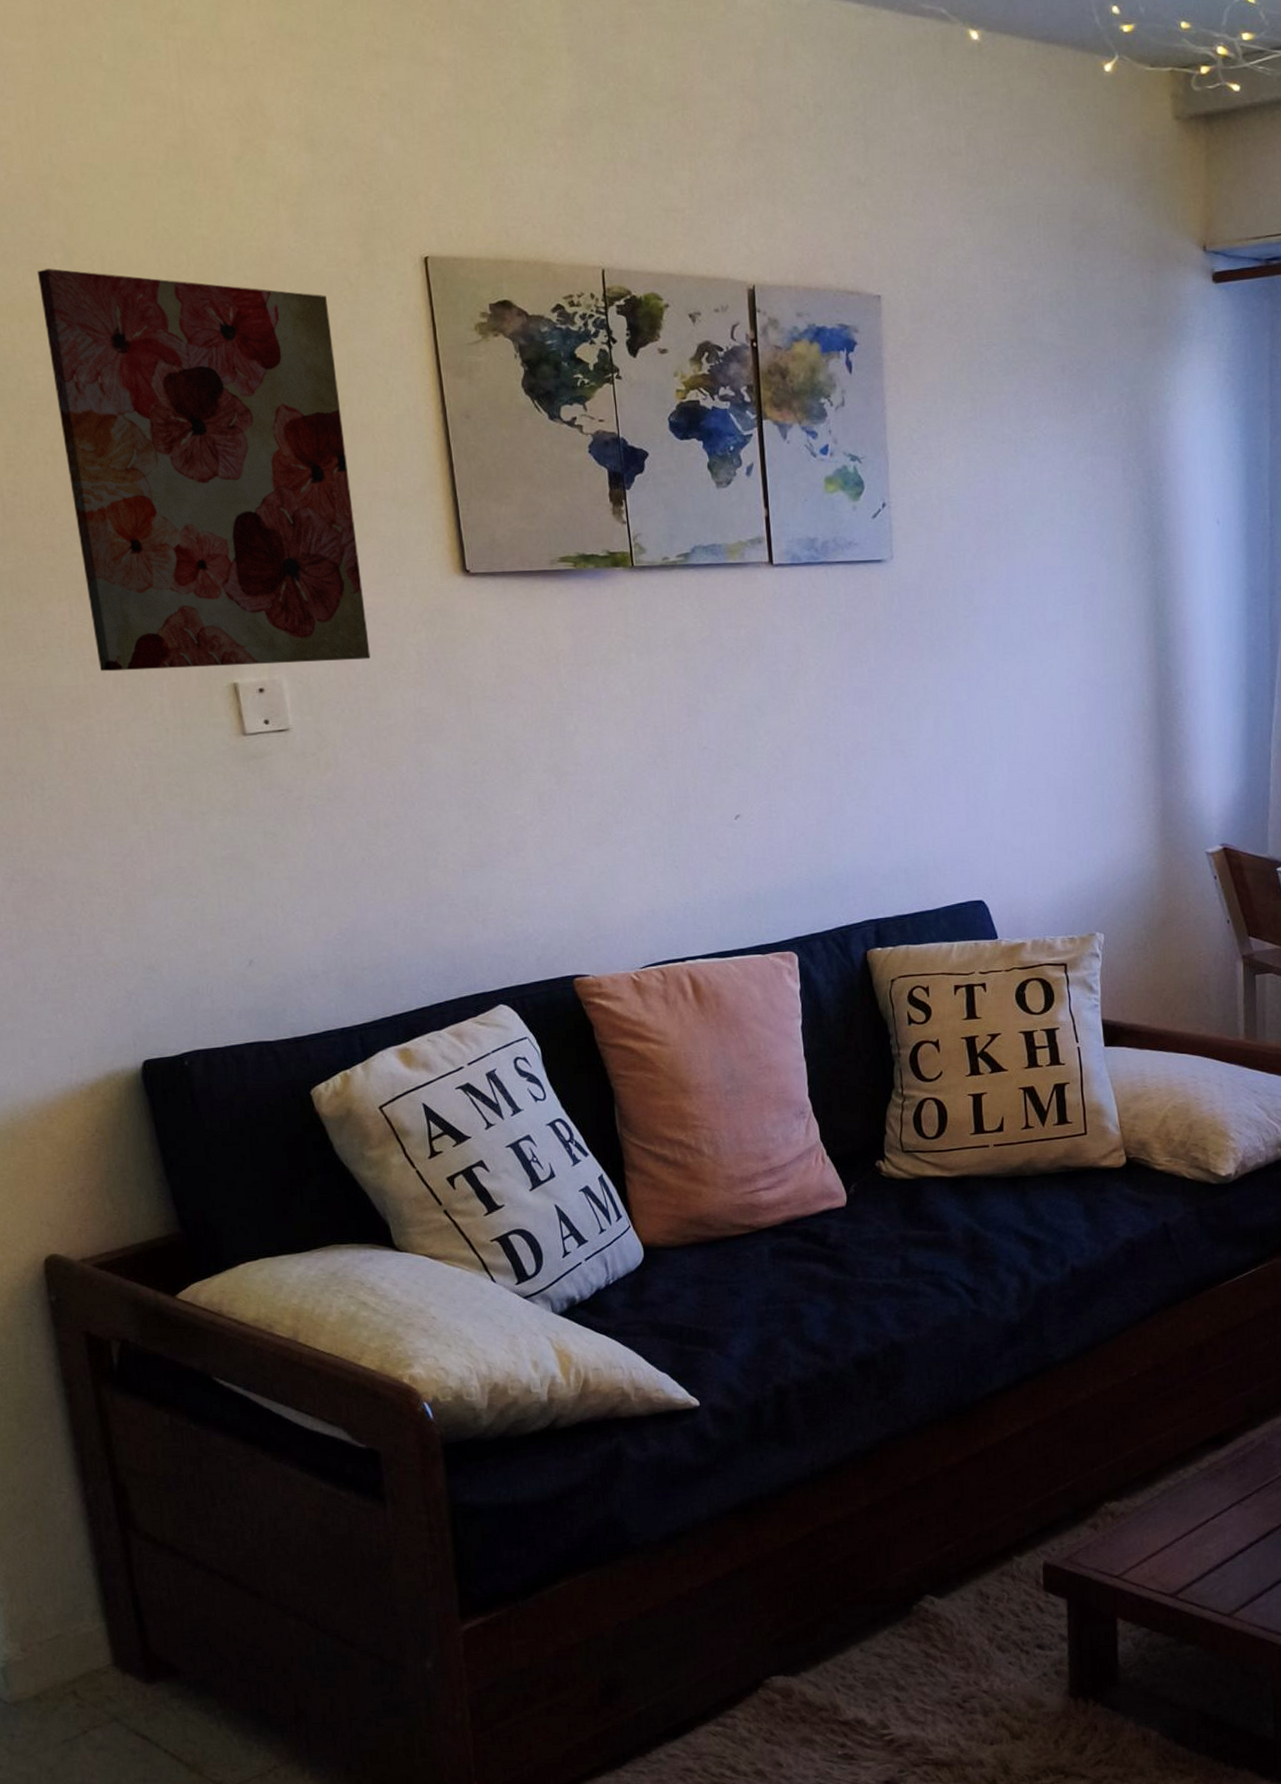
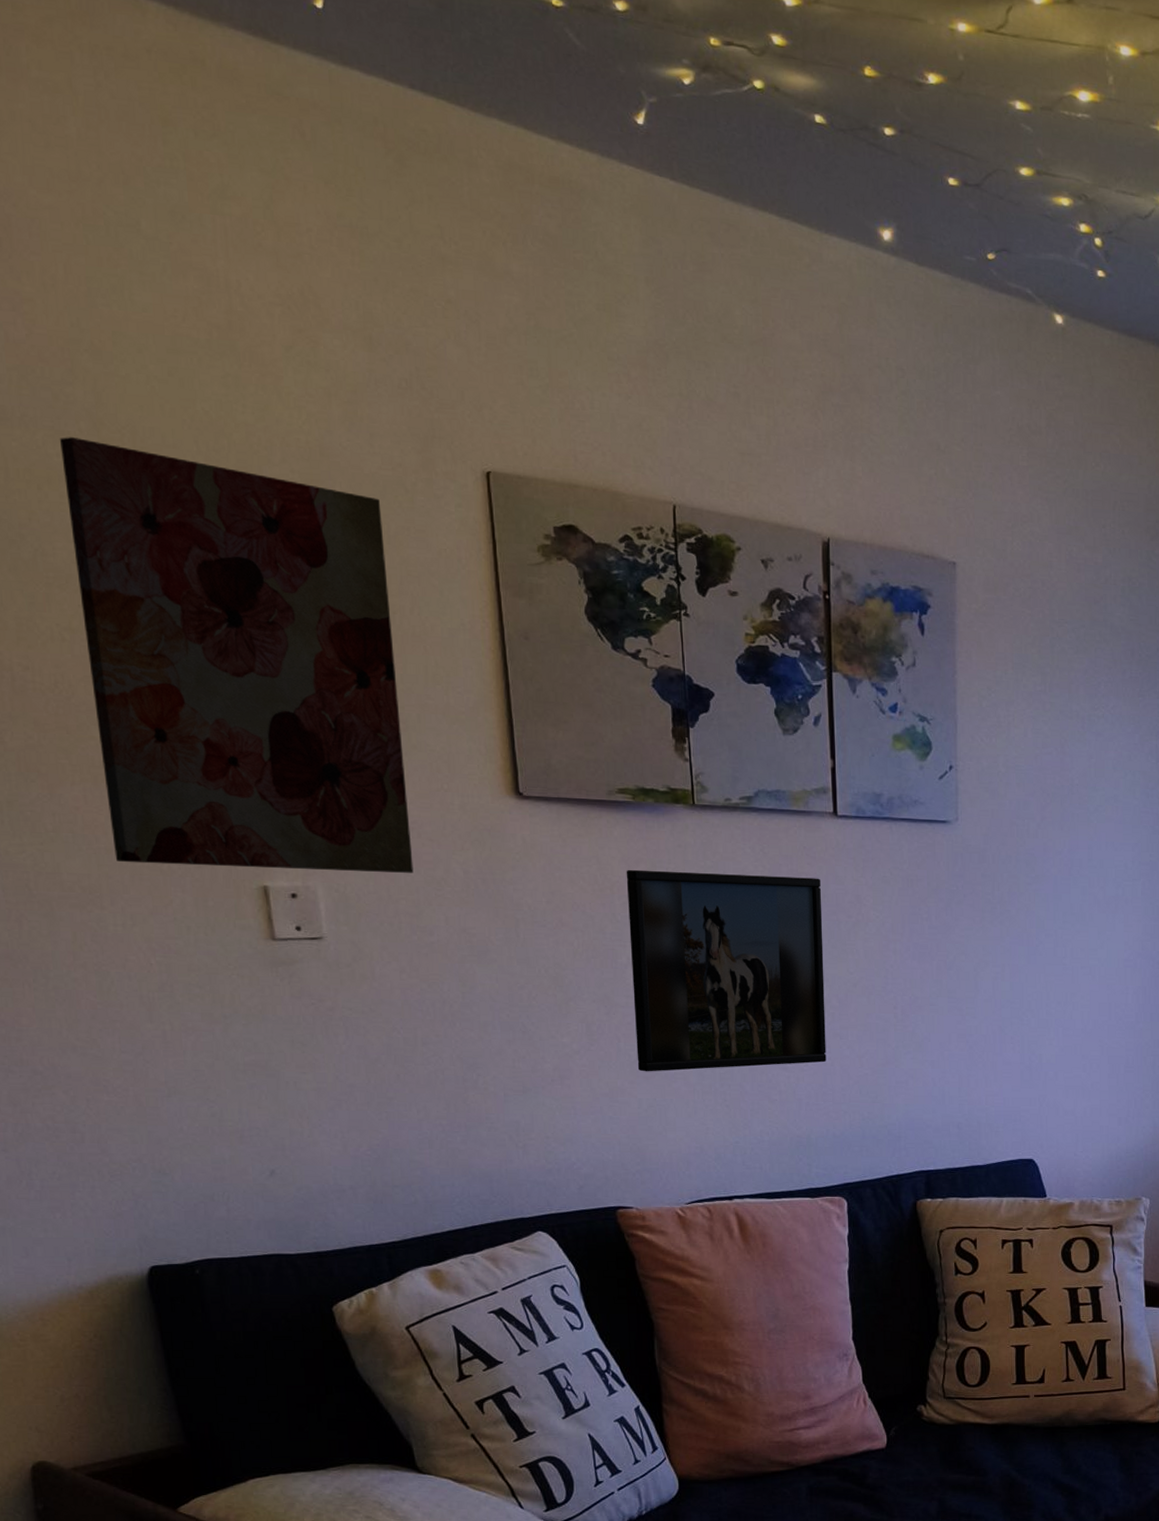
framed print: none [570,629,772,839] -> present [626,869,827,1072]

